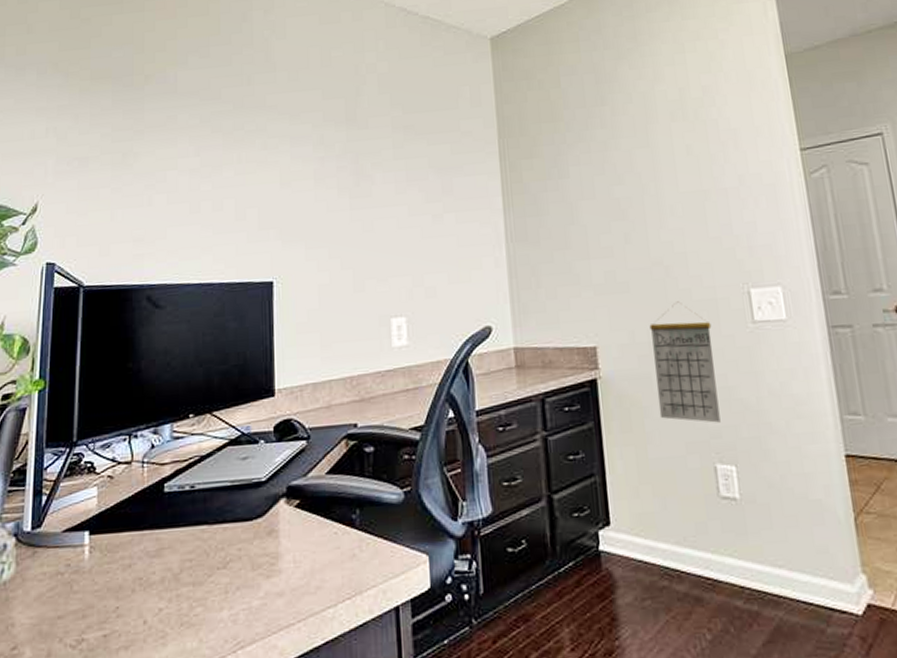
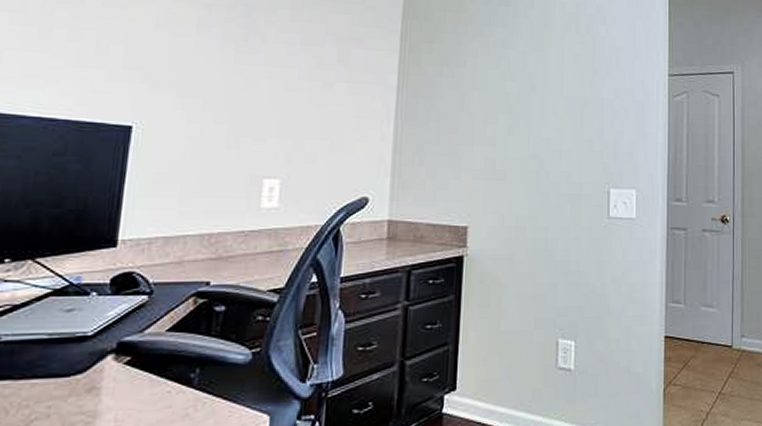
calendar: present [649,301,721,423] -> none [516,193,573,303]

